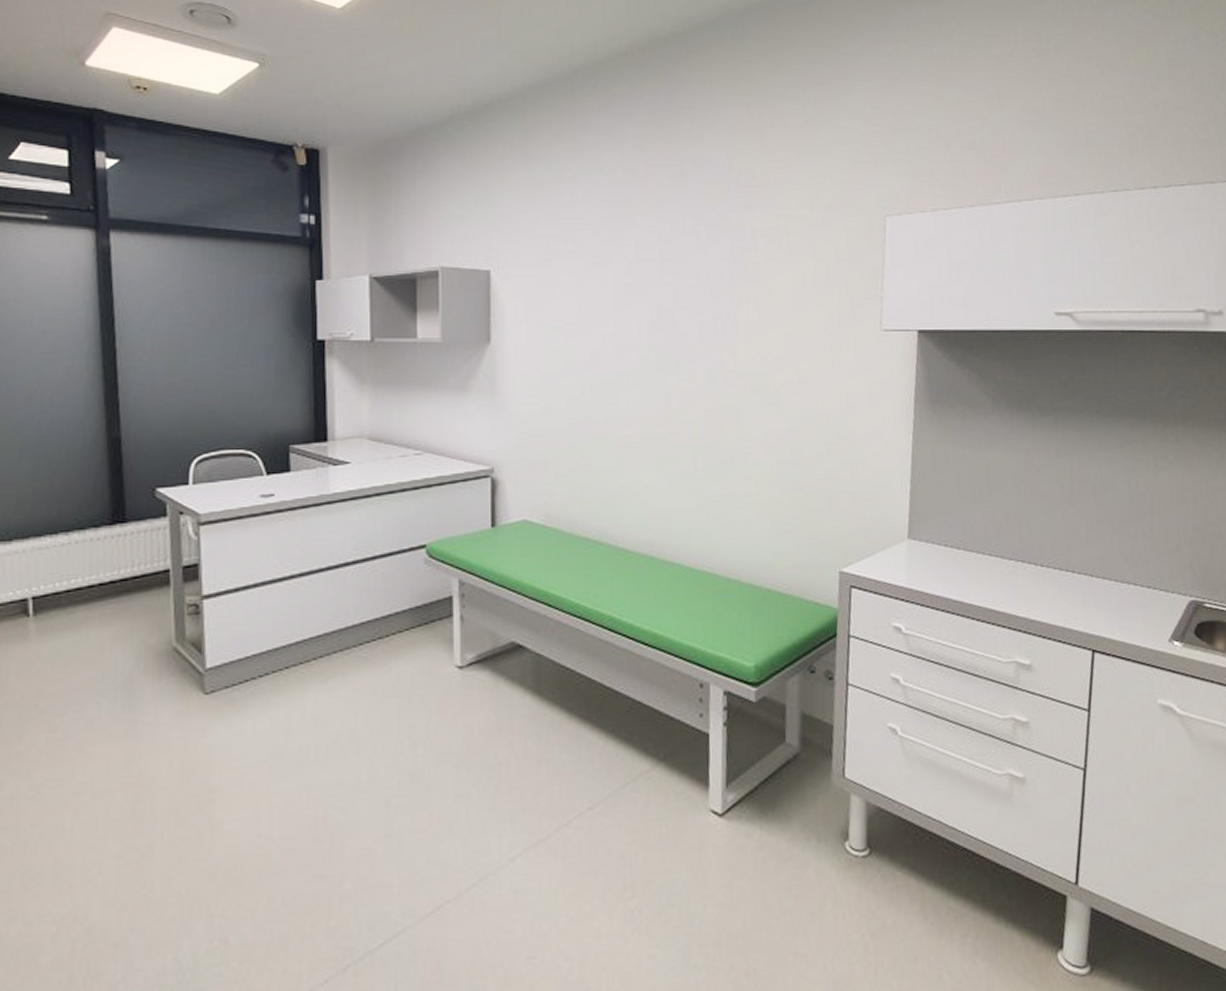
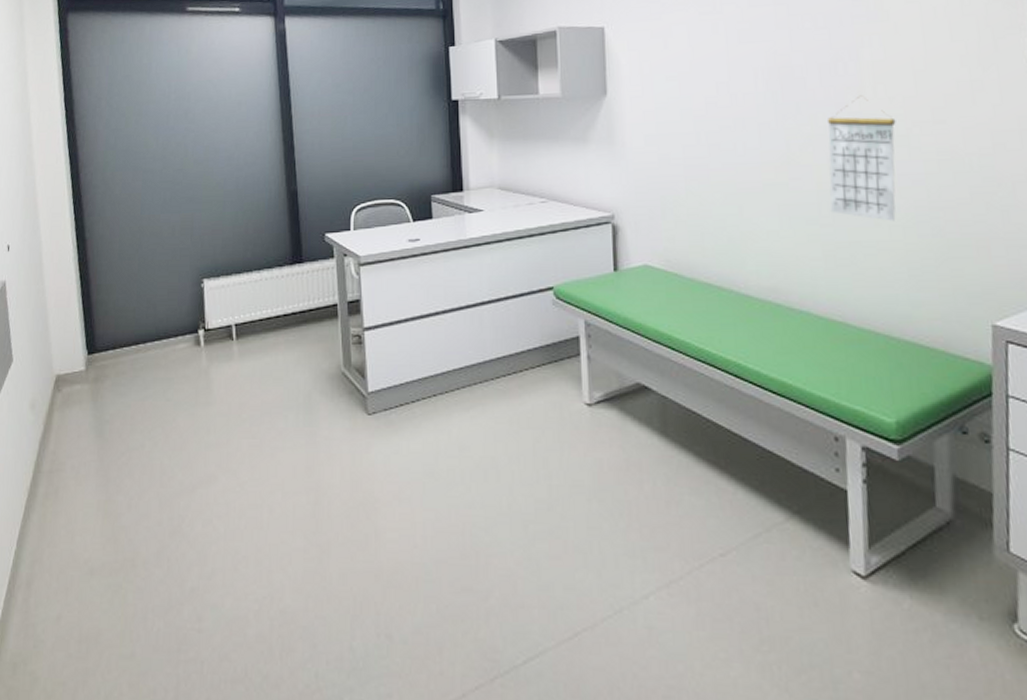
calendar: none [704,354,766,476] -> present [826,95,896,221]

